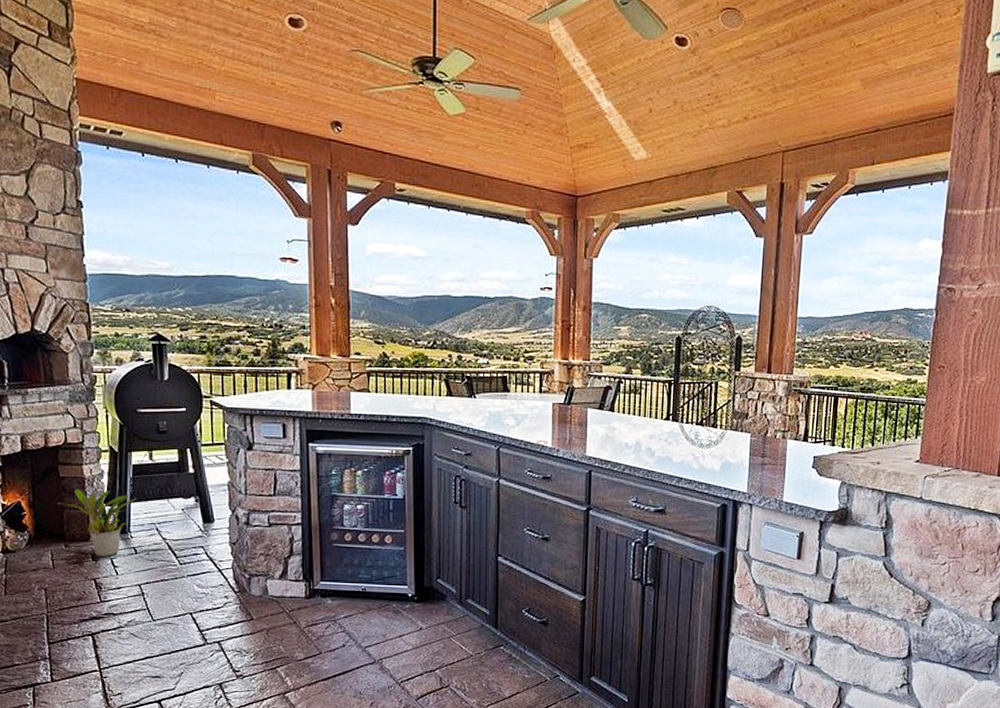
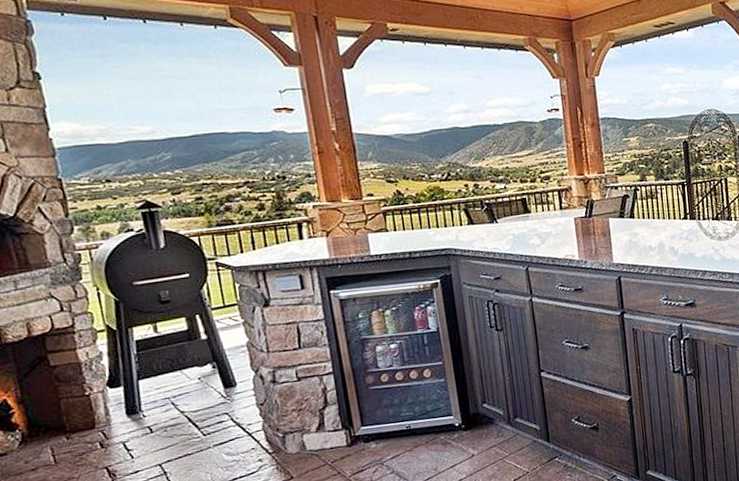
potted plant: present [57,489,138,558] -> none [51,372,146,444]

